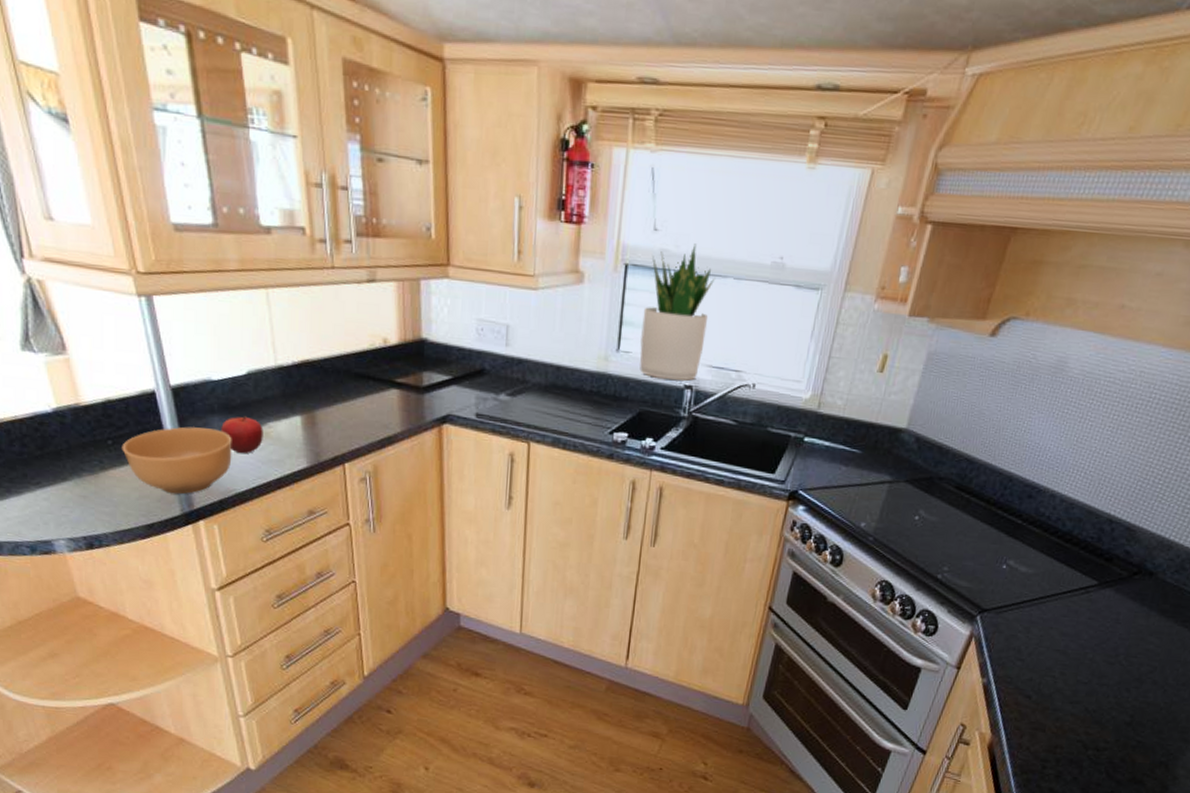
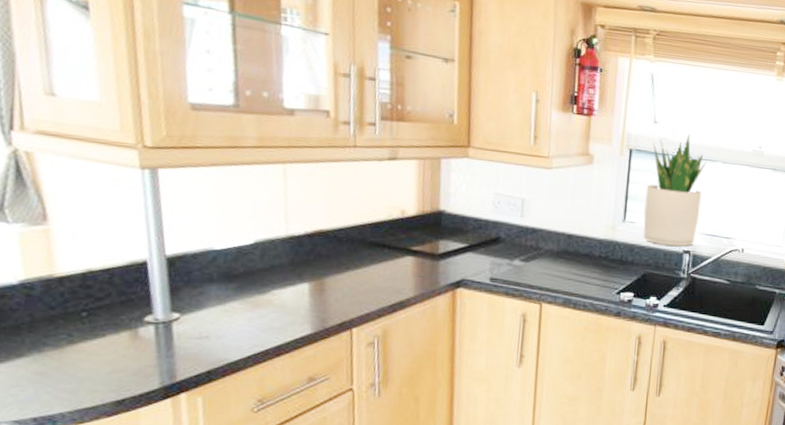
bowl: present [122,426,232,495] -> none [97,296,230,367]
fruit: present [221,416,263,454] -> none [218,284,267,322]

